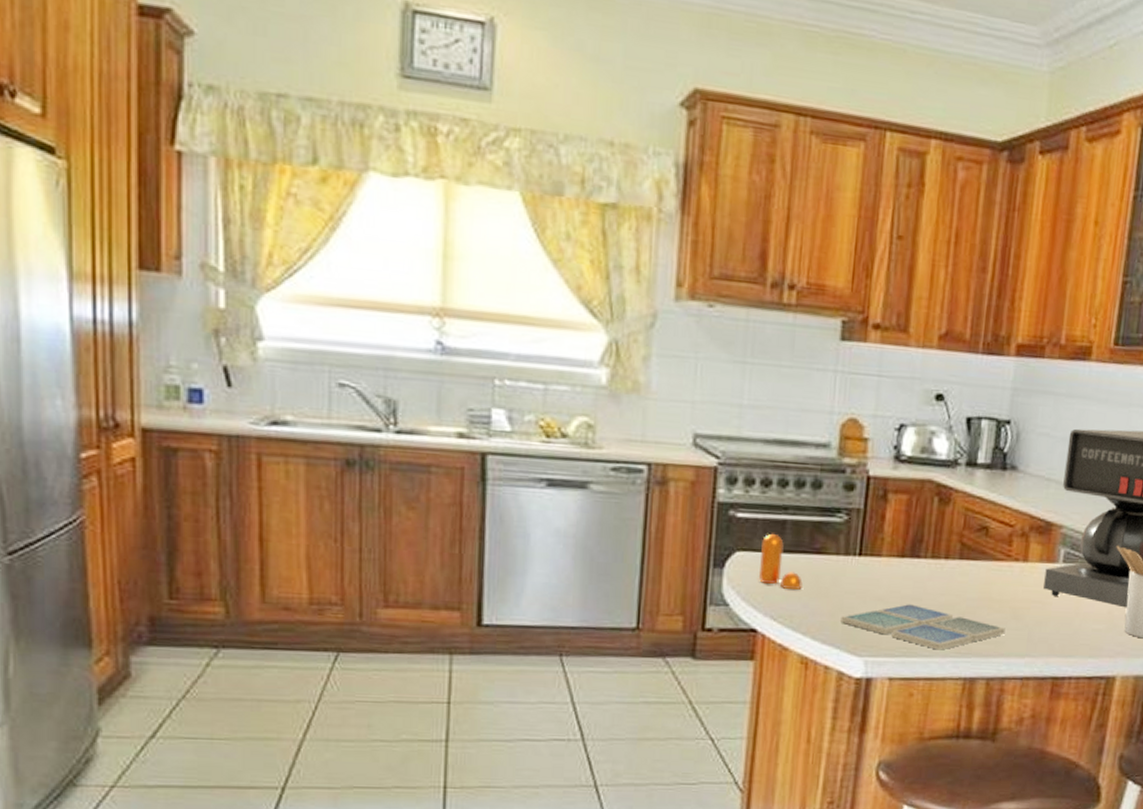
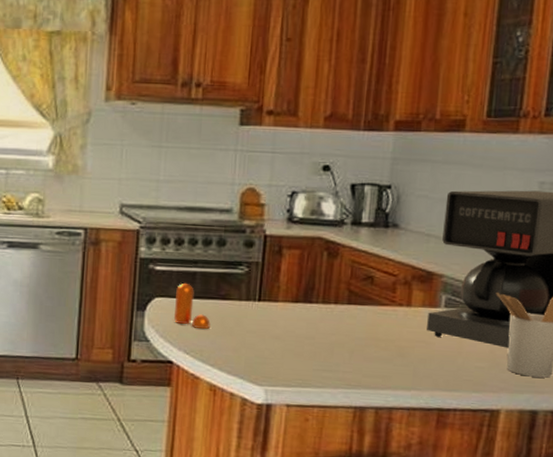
drink coaster: present [840,603,1006,650] -> none [243,341,392,382]

